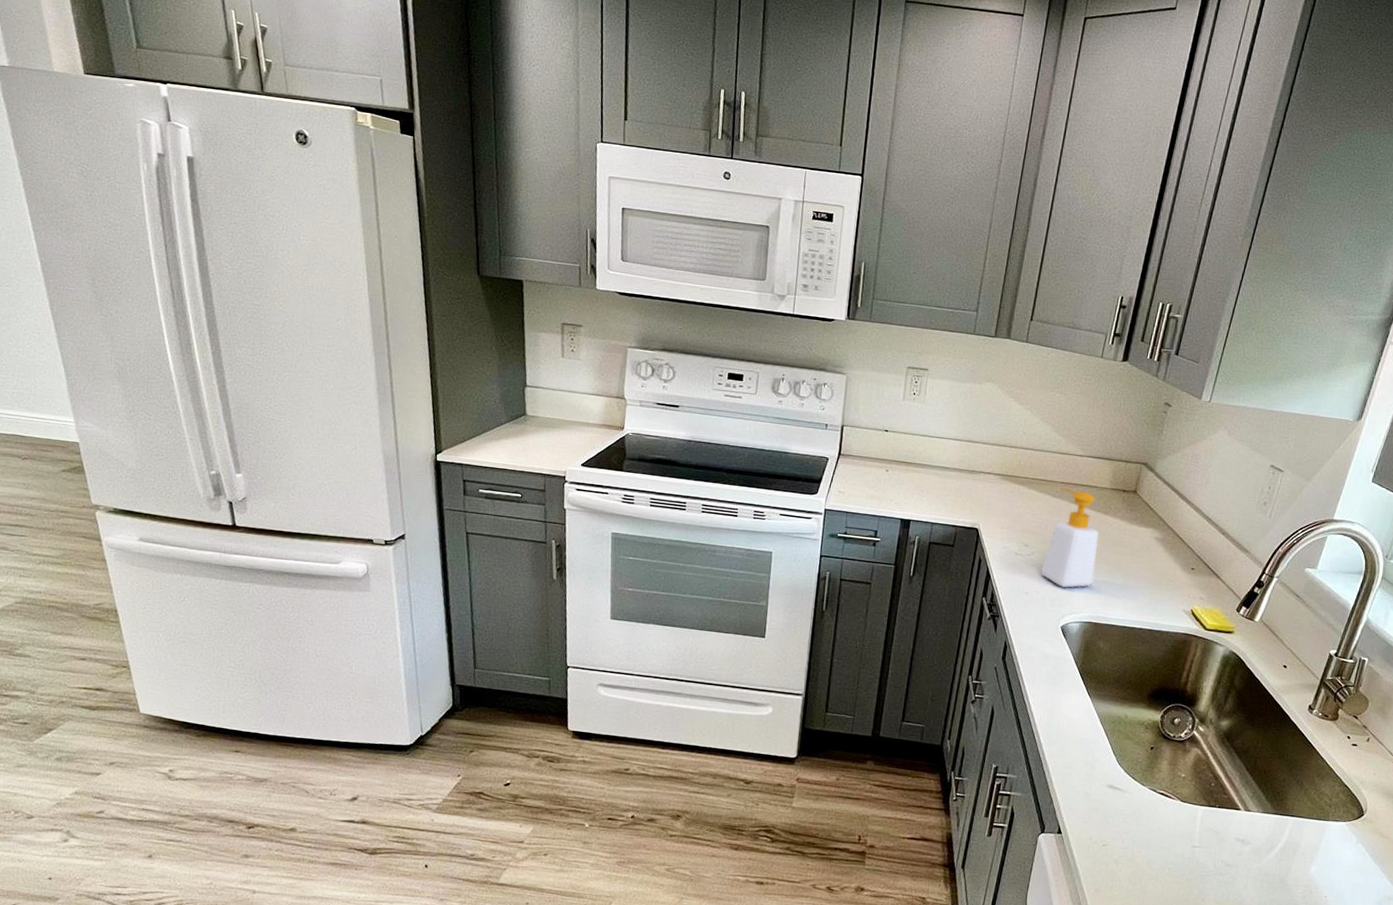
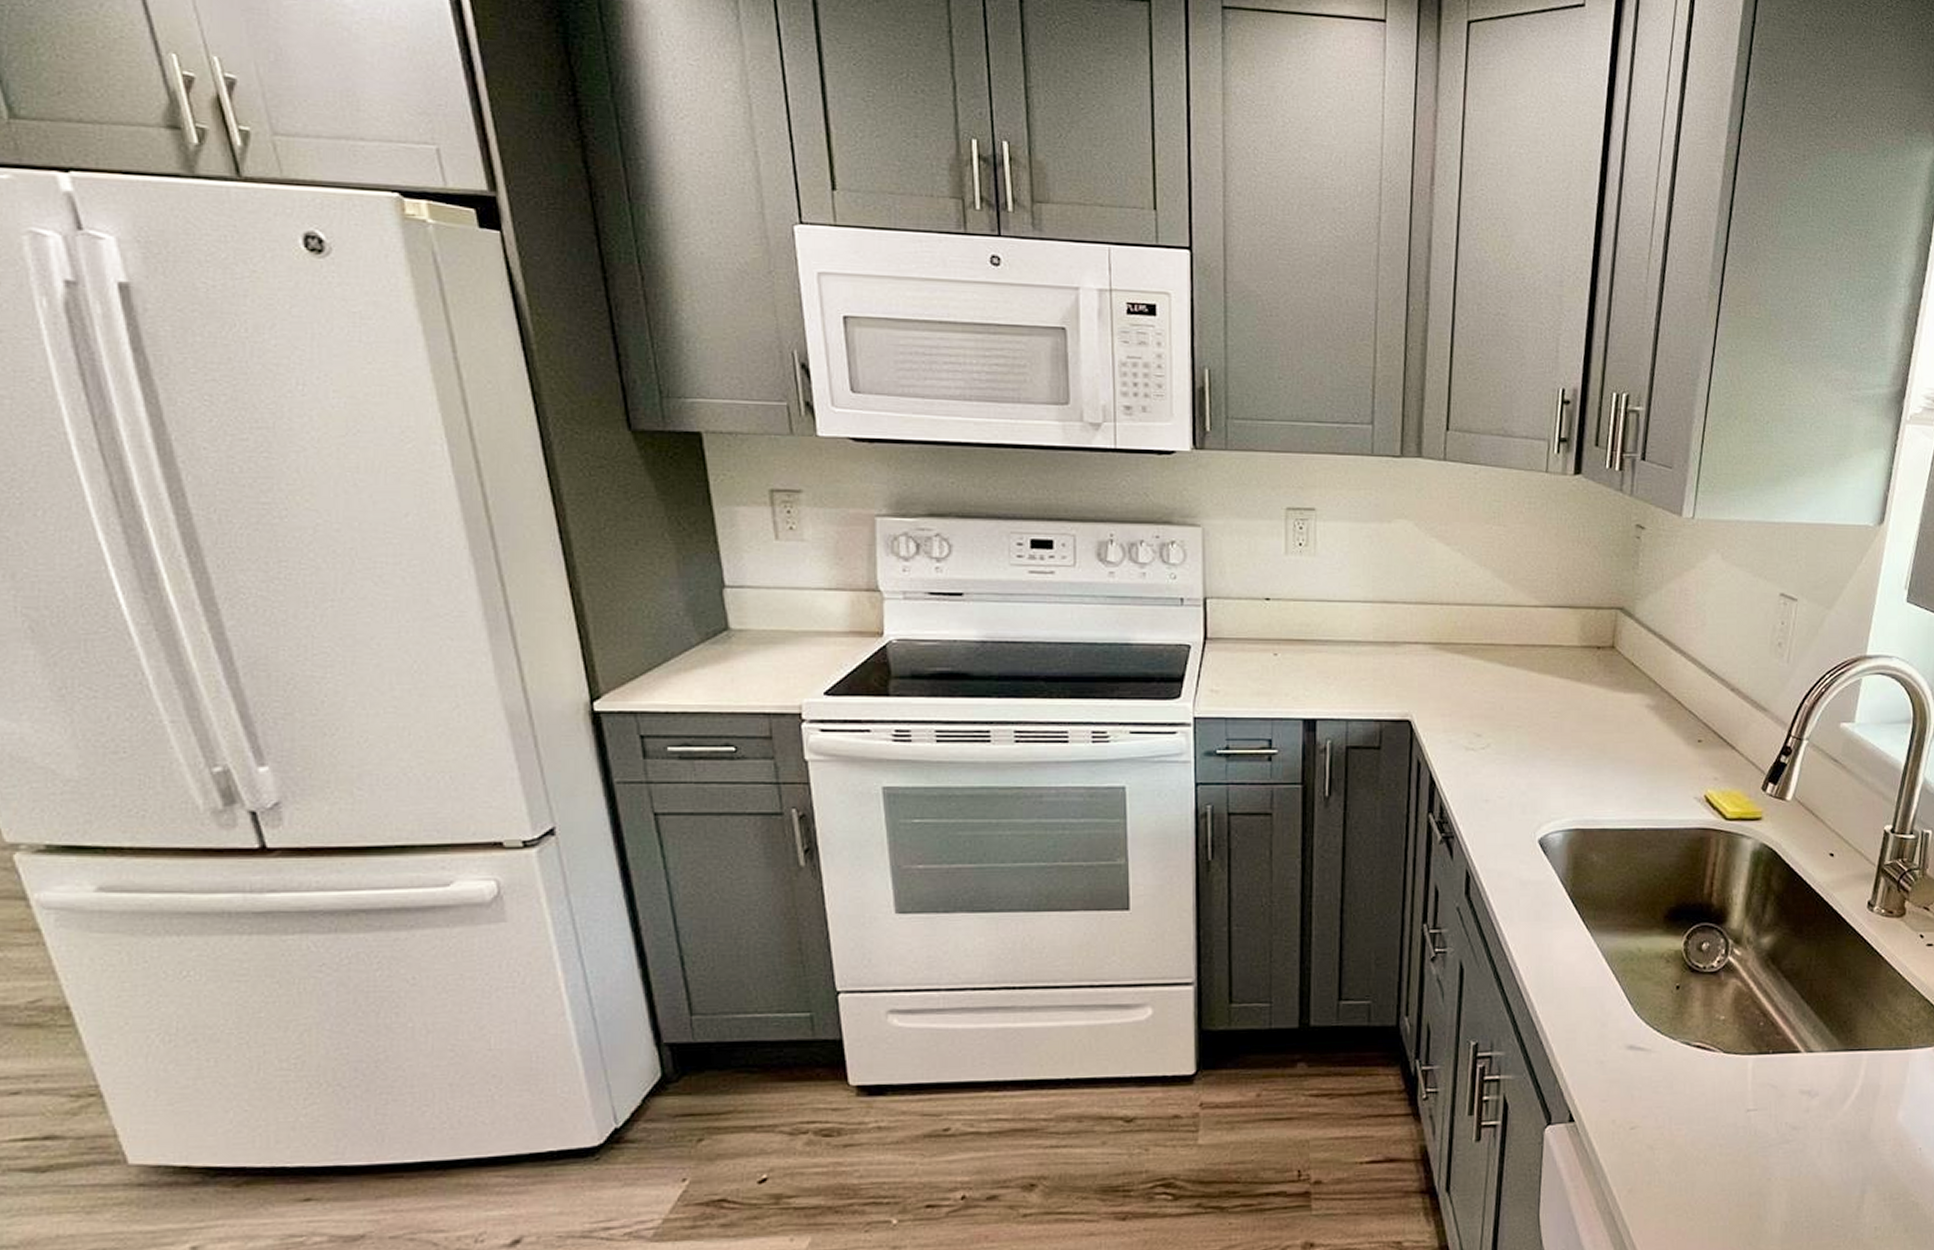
soap bottle: present [1041,488,1099,588] -> none [1503,651,1574,786]

